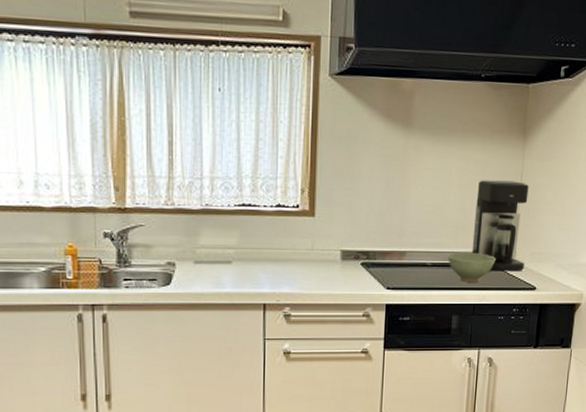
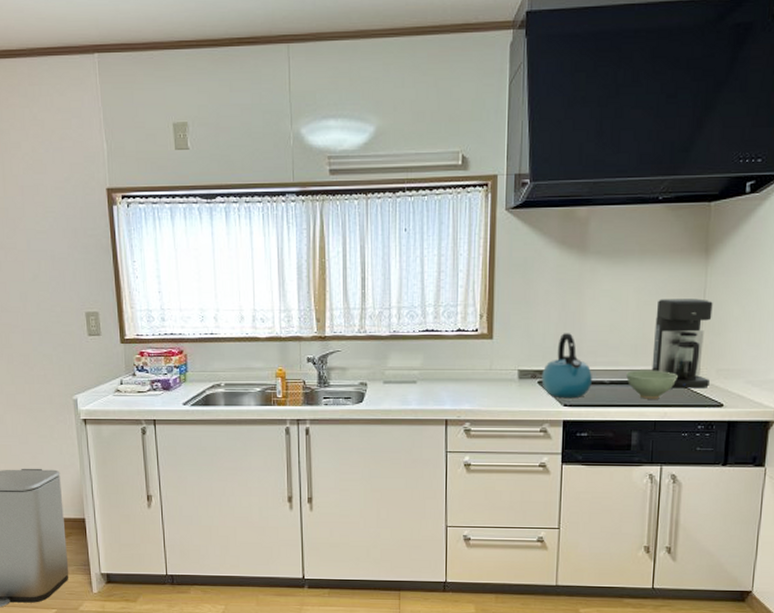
kettle: none [364,212,415,281] -> present [541,333,592,399]

